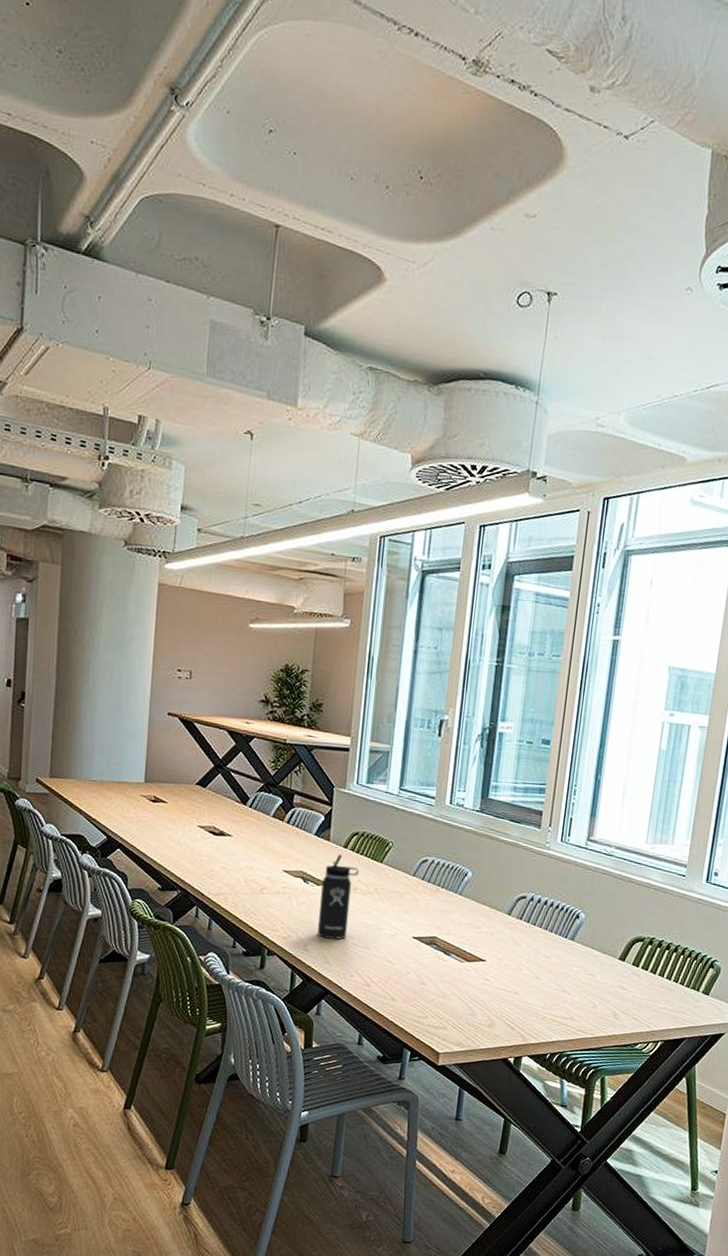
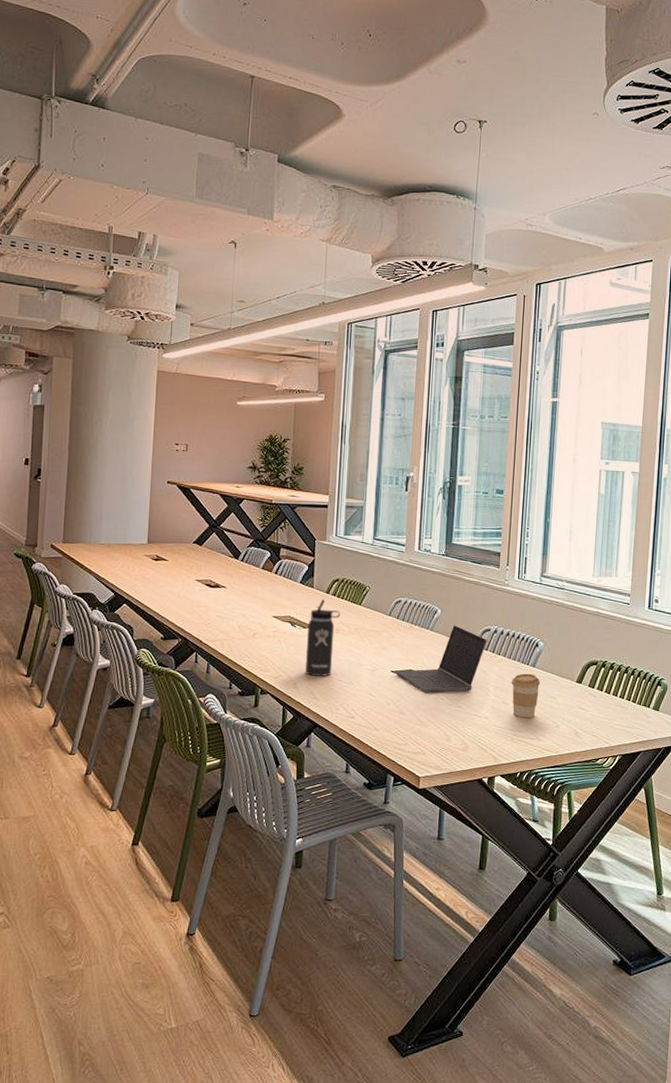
laptop computer: none [418,890,523,964] -> present [396,625,488,693]
coffee cup: none [546,947,579,996] -> present [512,673,541,718]

